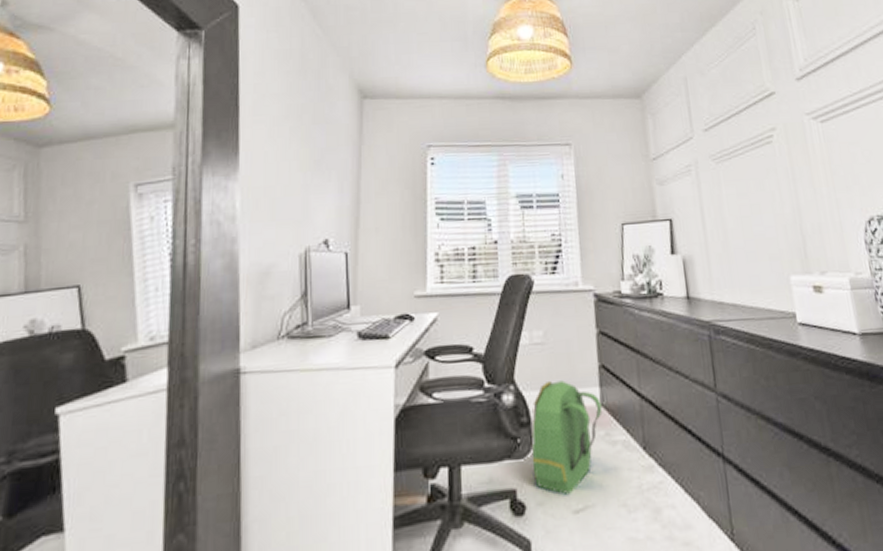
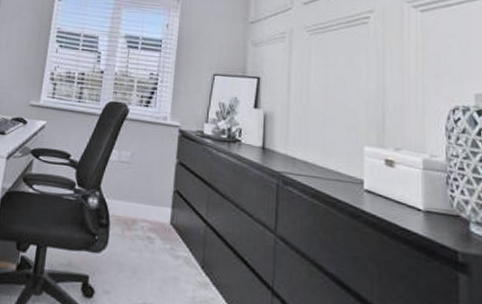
backpack: present [531,380,603,494] -> none [105,195,171,290]

